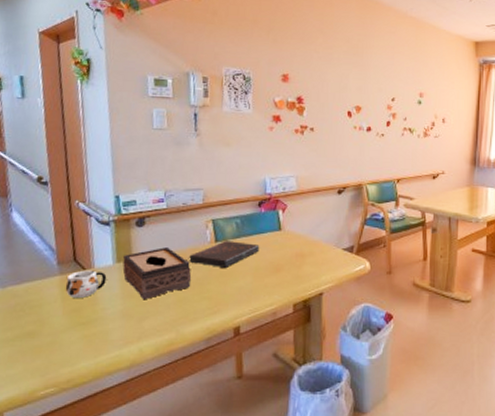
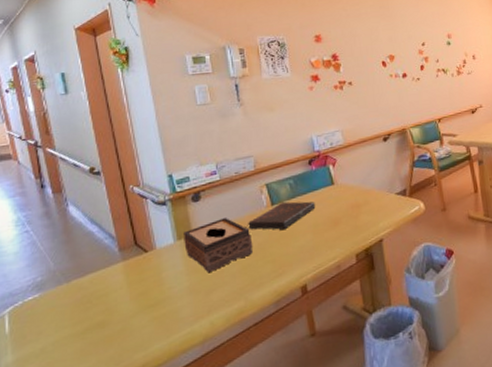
mug: present [65,270,107,298] -> none [129,251,170,282]

